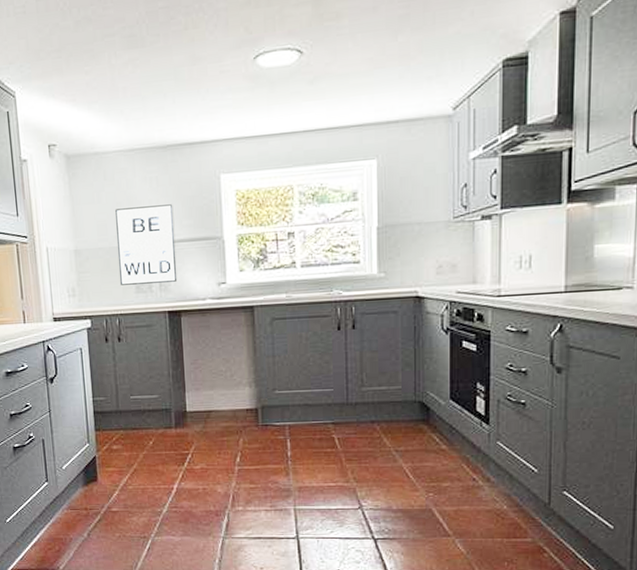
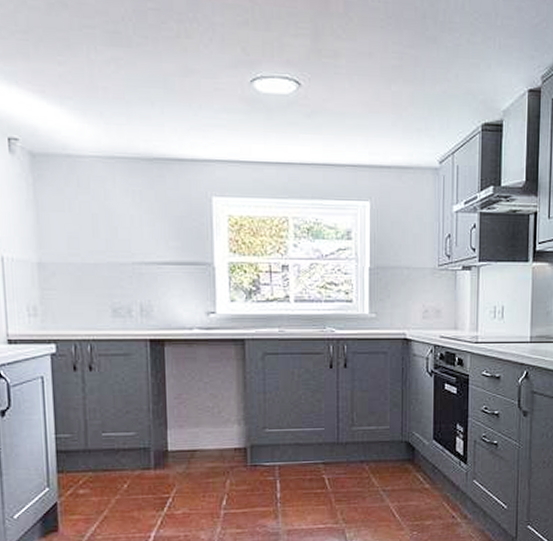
wall art: present [115,204,178,285] -> none [90,221,162,307]

